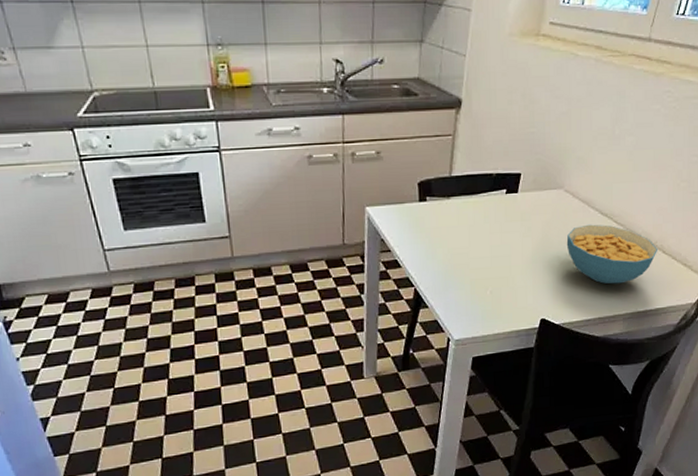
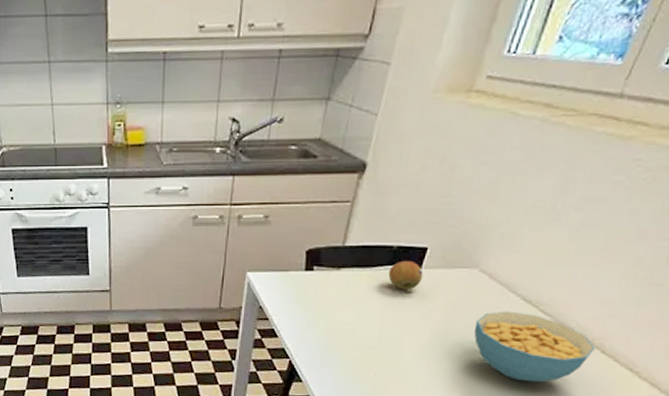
fruit: none [491,185,520,213] -> present [388,260,423,290]

